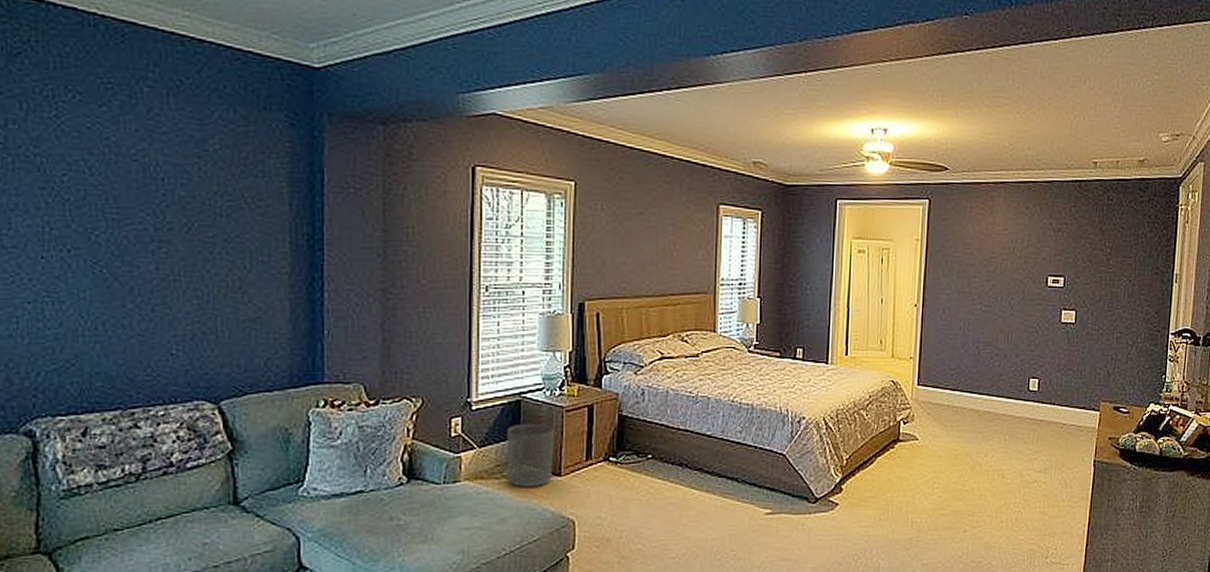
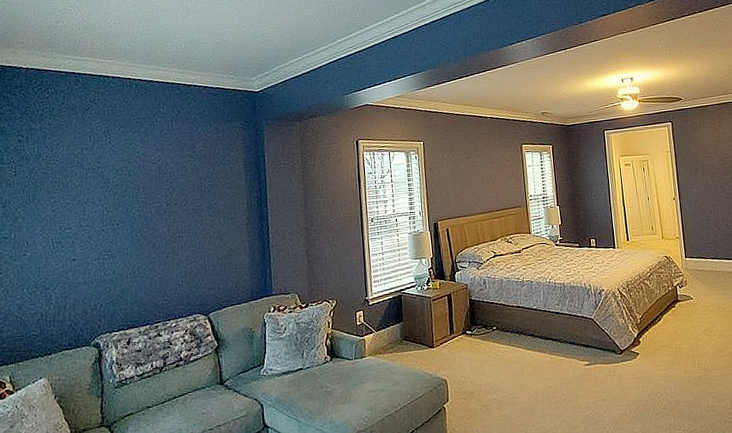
waste bin: present [506,423,555,487] -> none [393,310,428,358]

